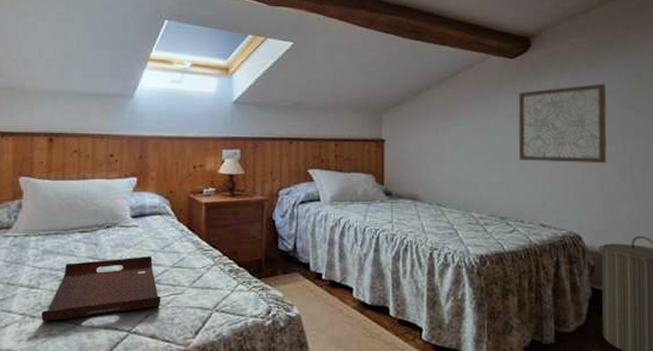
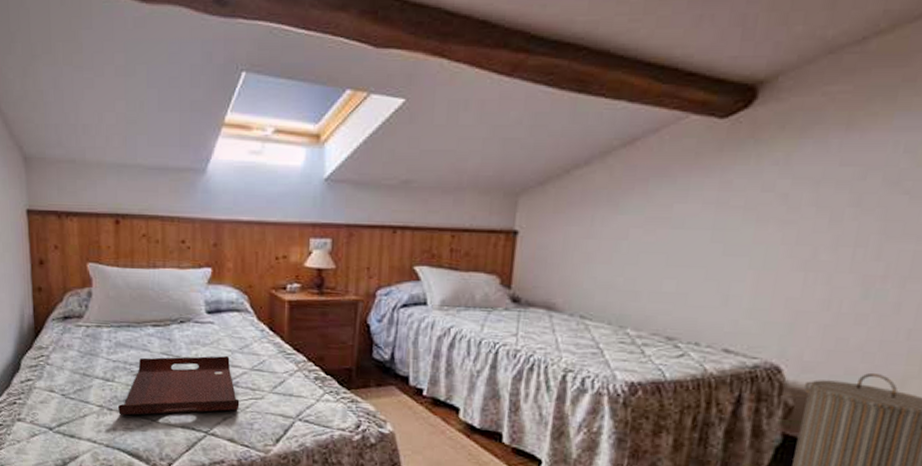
wall art: present [518,83,607,164] -> none [707,155,871,273]

